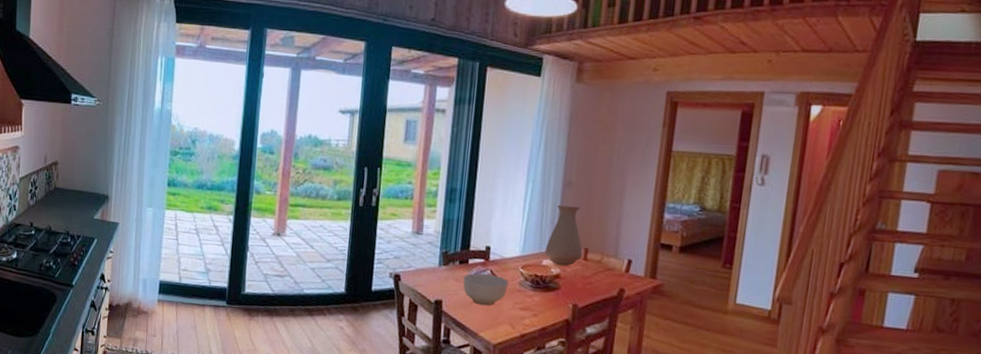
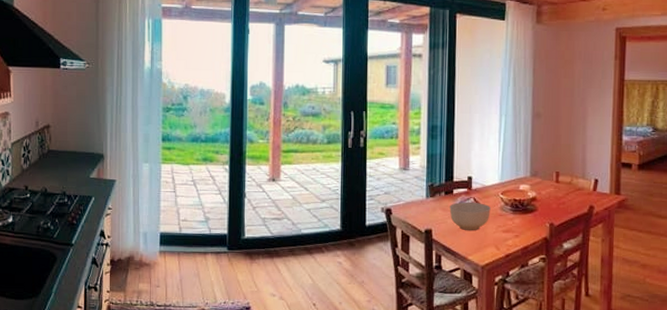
vase: present [544,205,583,266] -> none [521,135,555,189]

